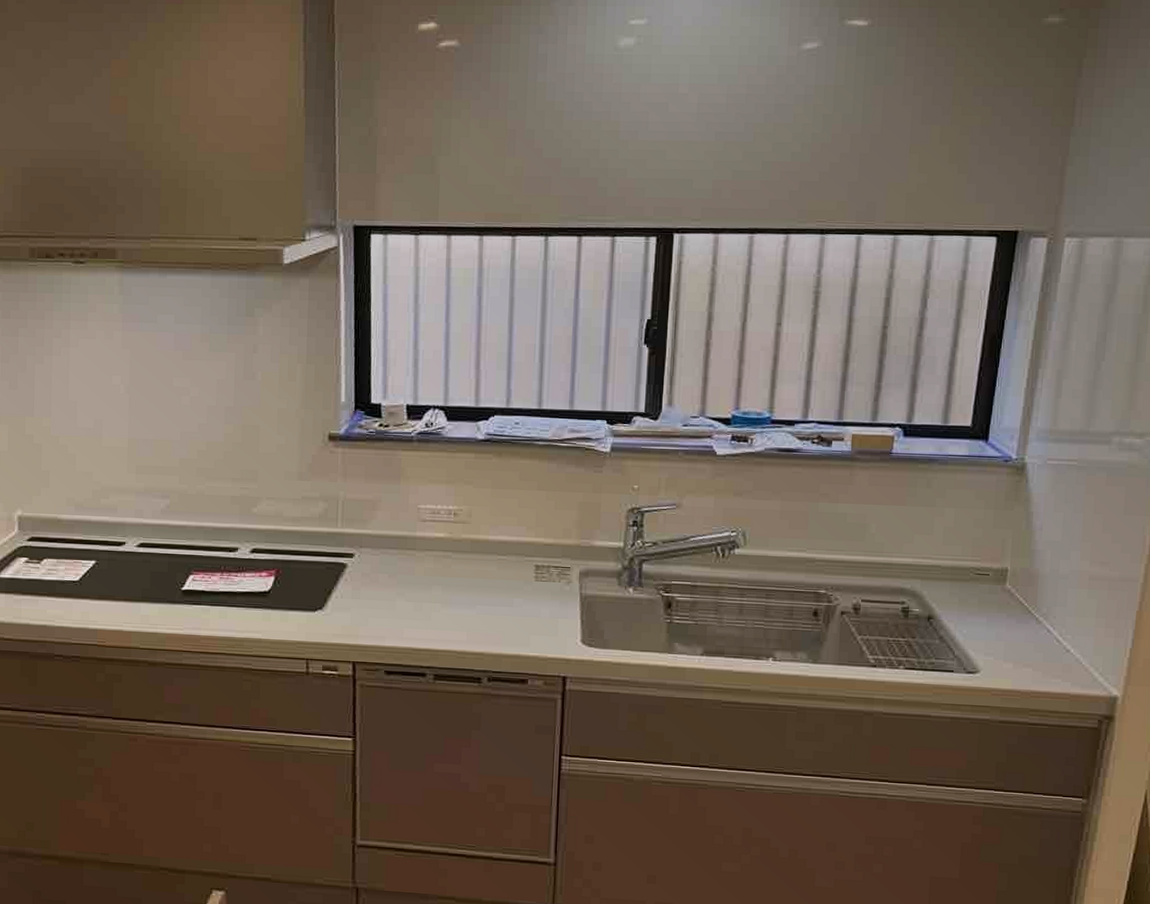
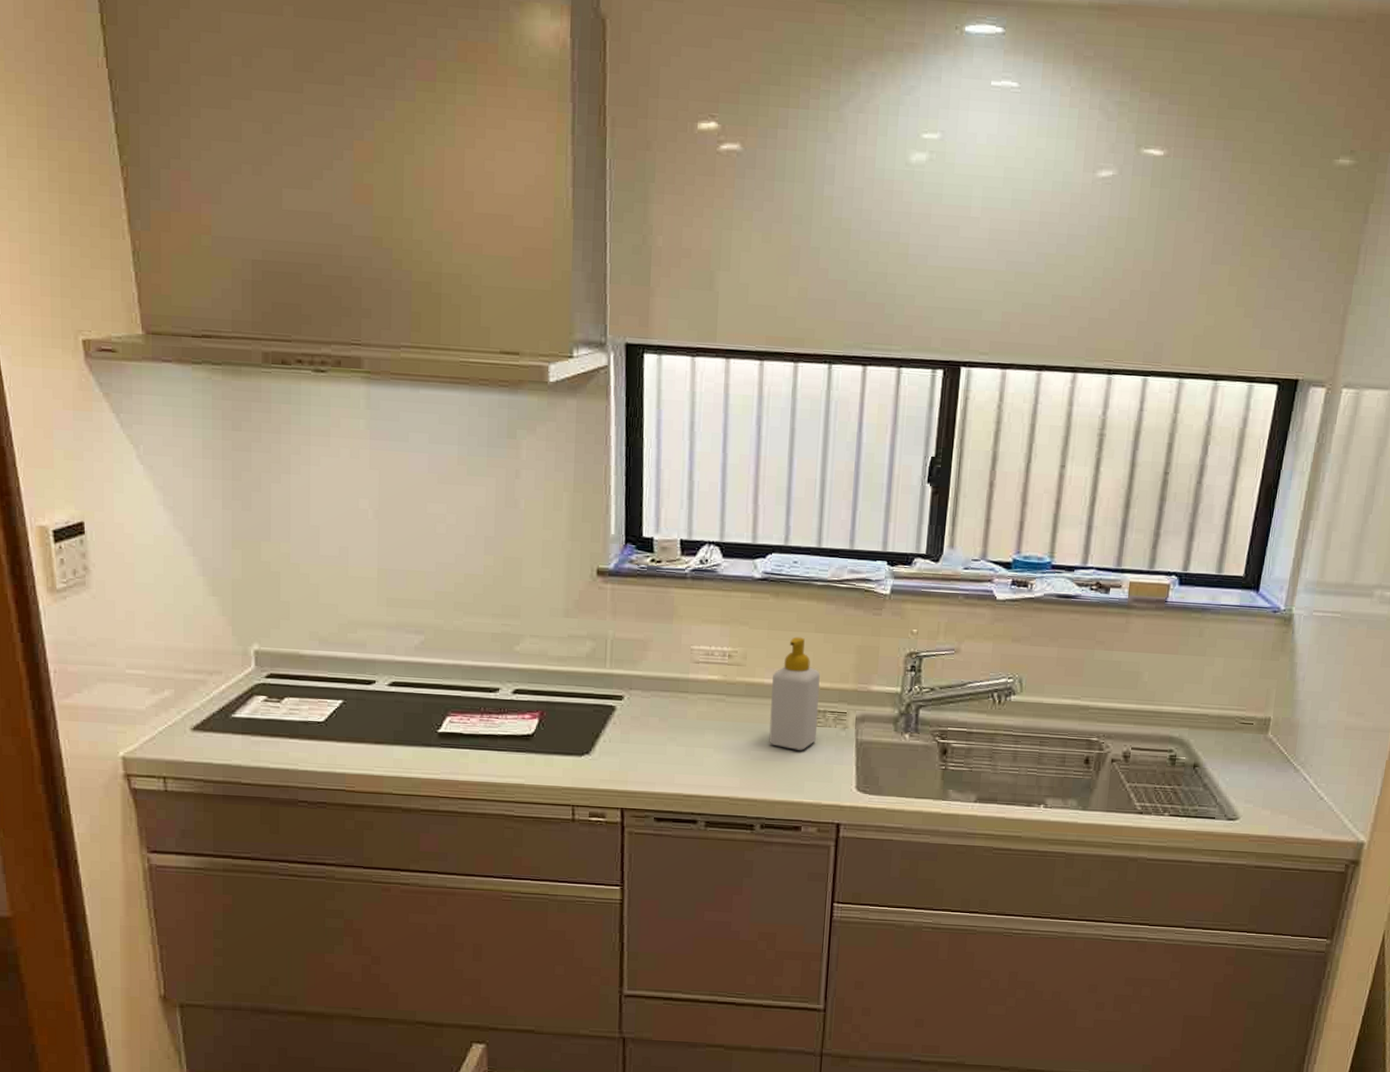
soap bottle: none [494,494,543,605] -> present [769,637,820,750]

